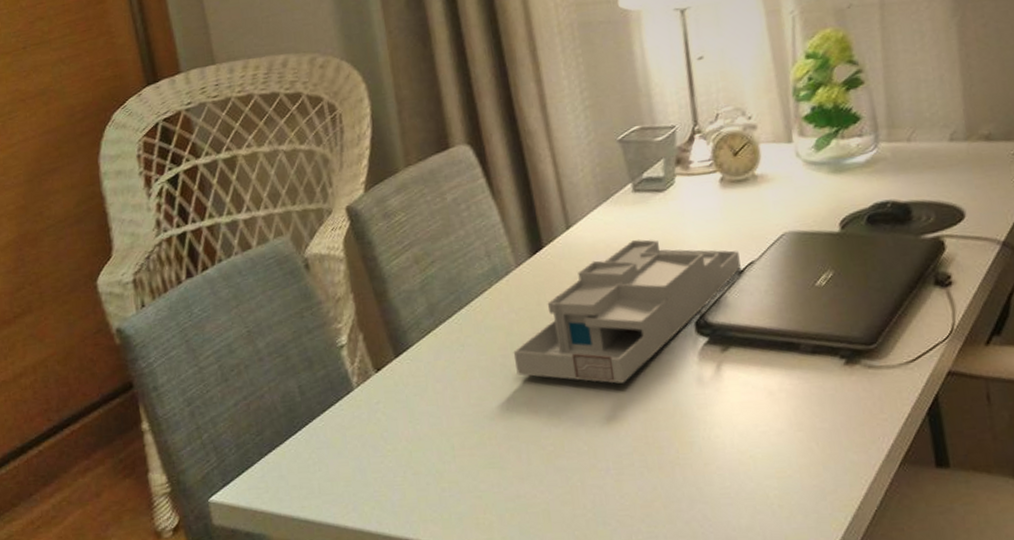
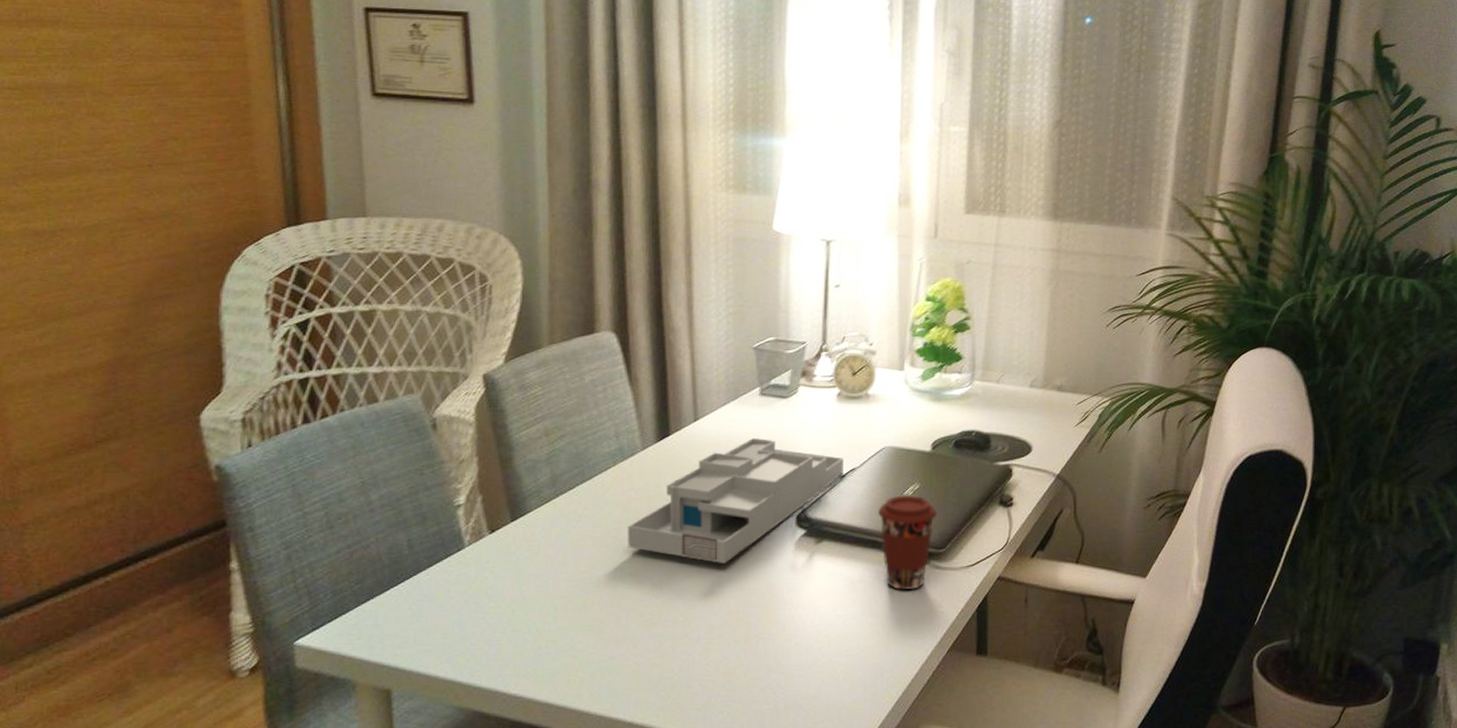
coffee cup: none [788,285,860,397] -> present [877,495,937,590]

